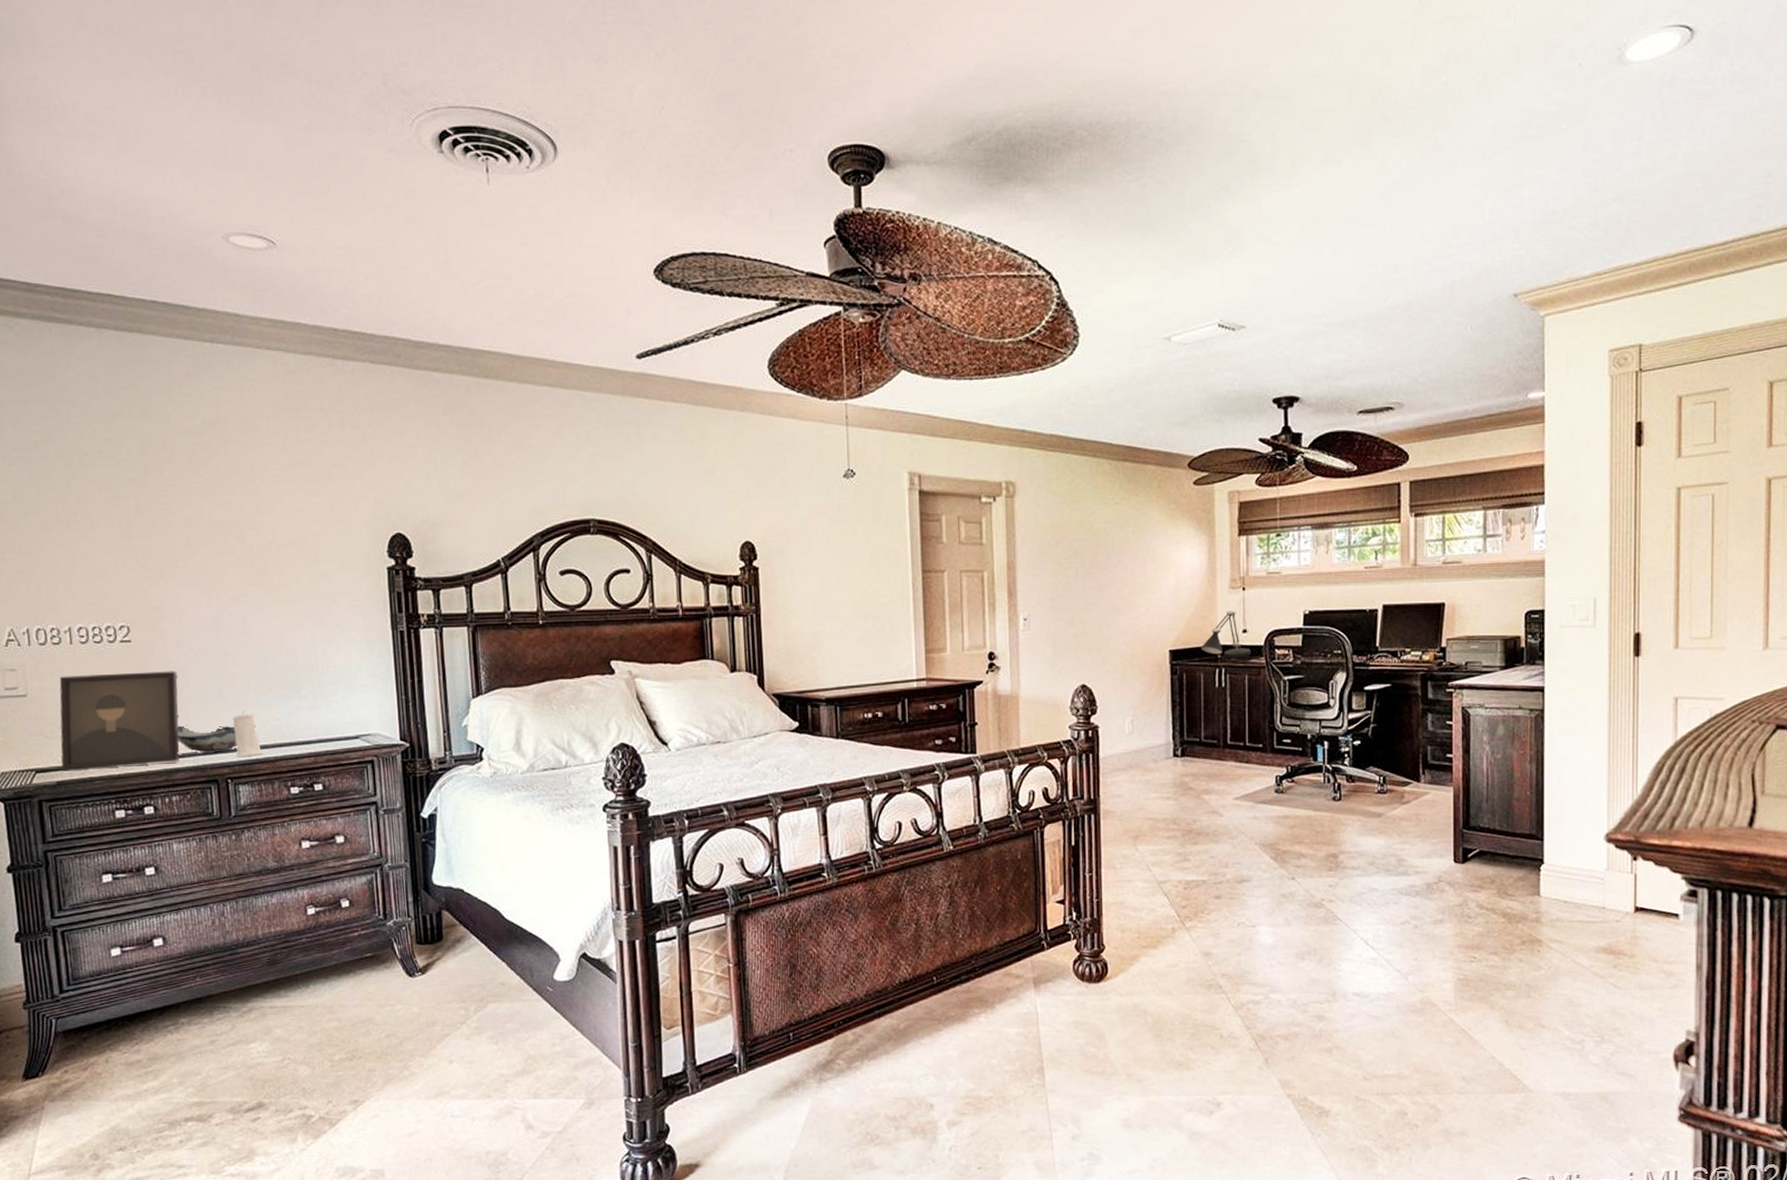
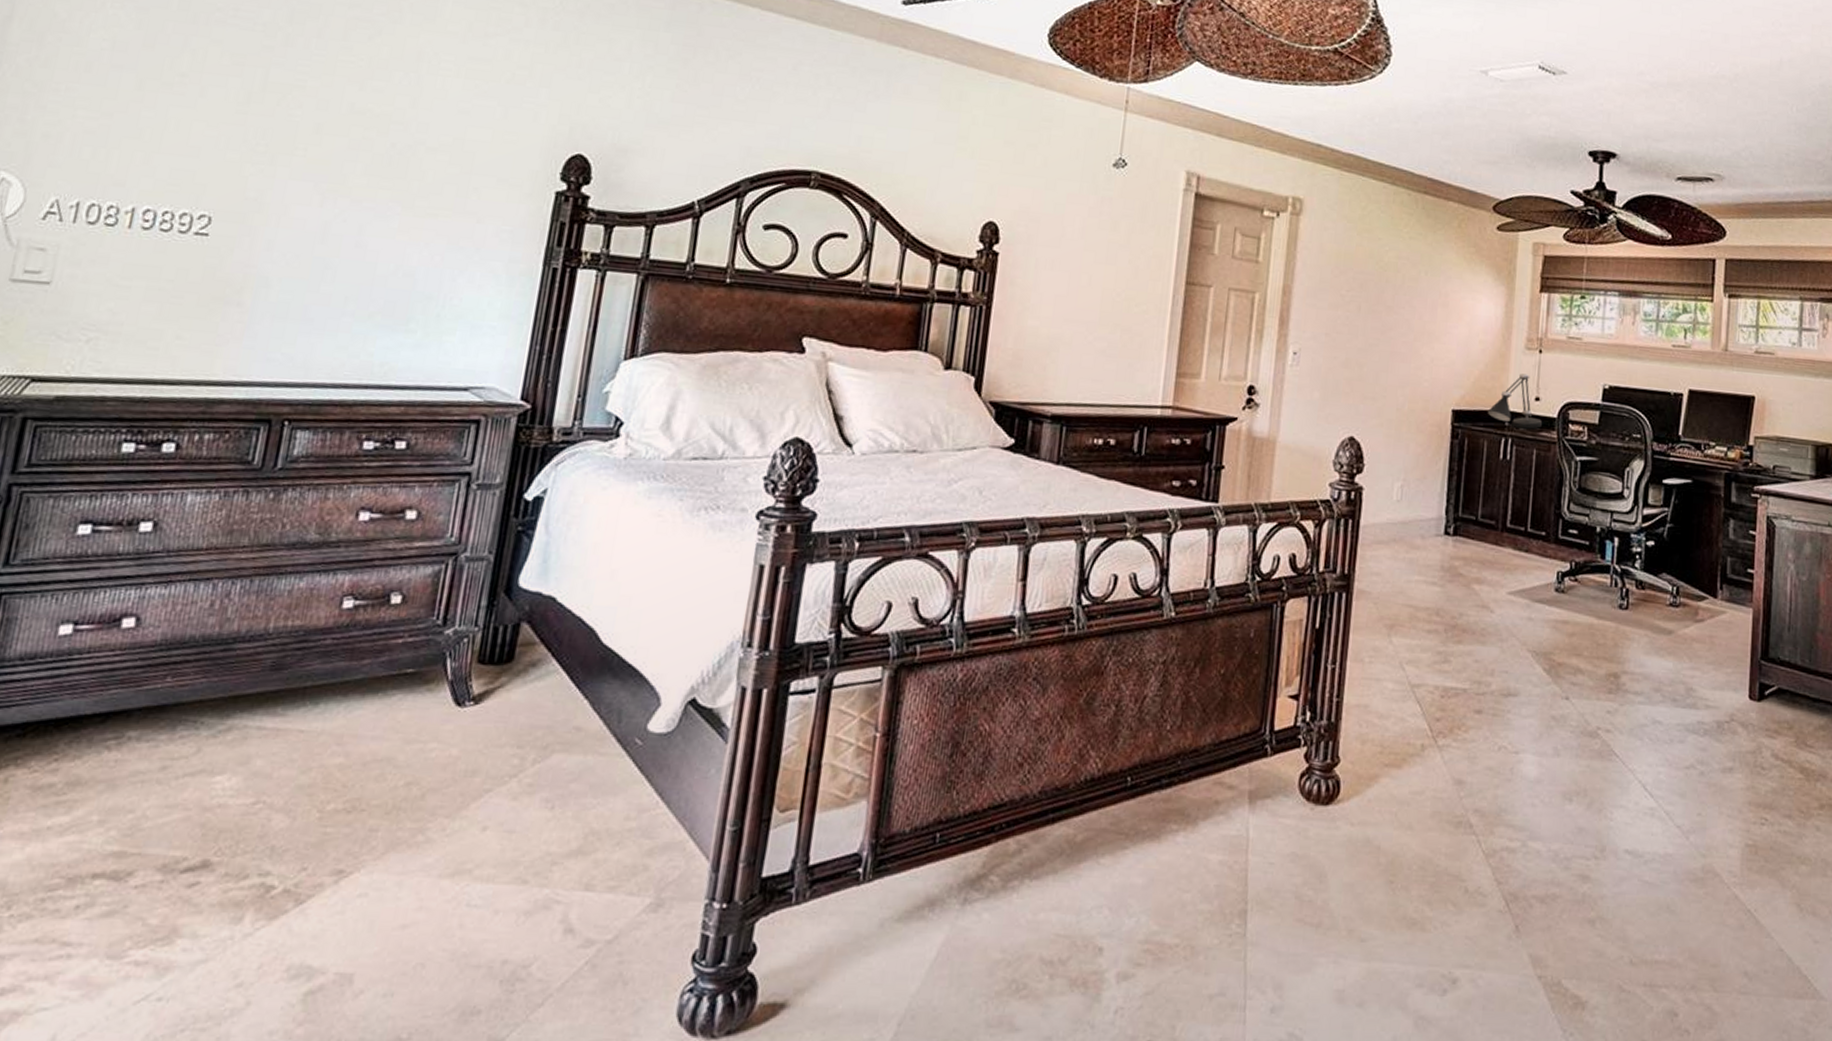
picture frame: present [59,671,180,770] -> none [67,265,257,390]
decorative bowl: present [177,725,256,753] -> none [233,346,340,386]
candle: present [232,709,263,758] -> none [305,337,341,396]

